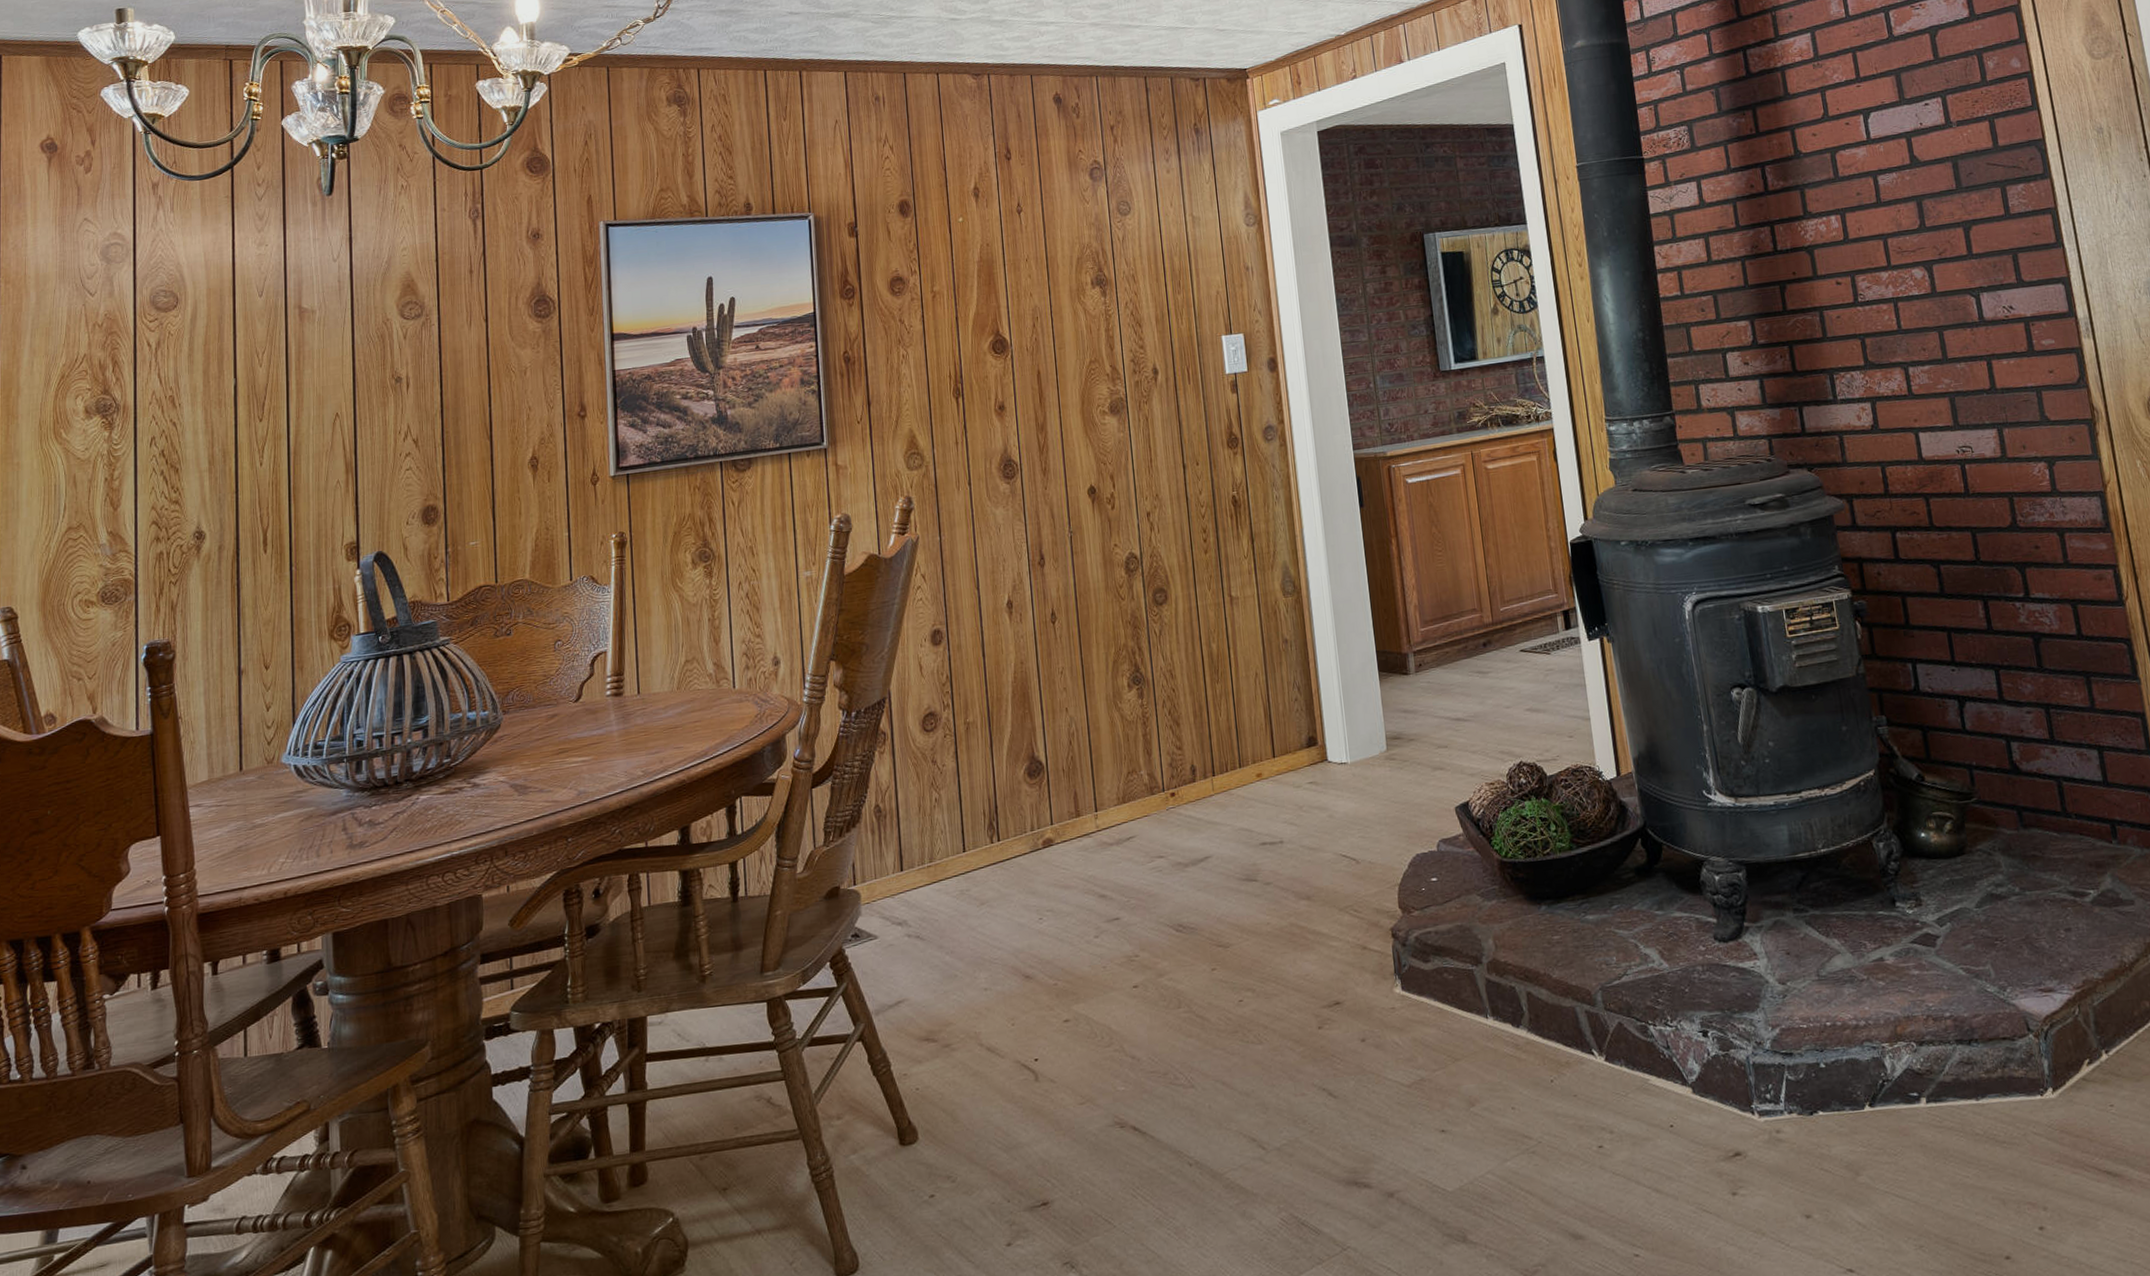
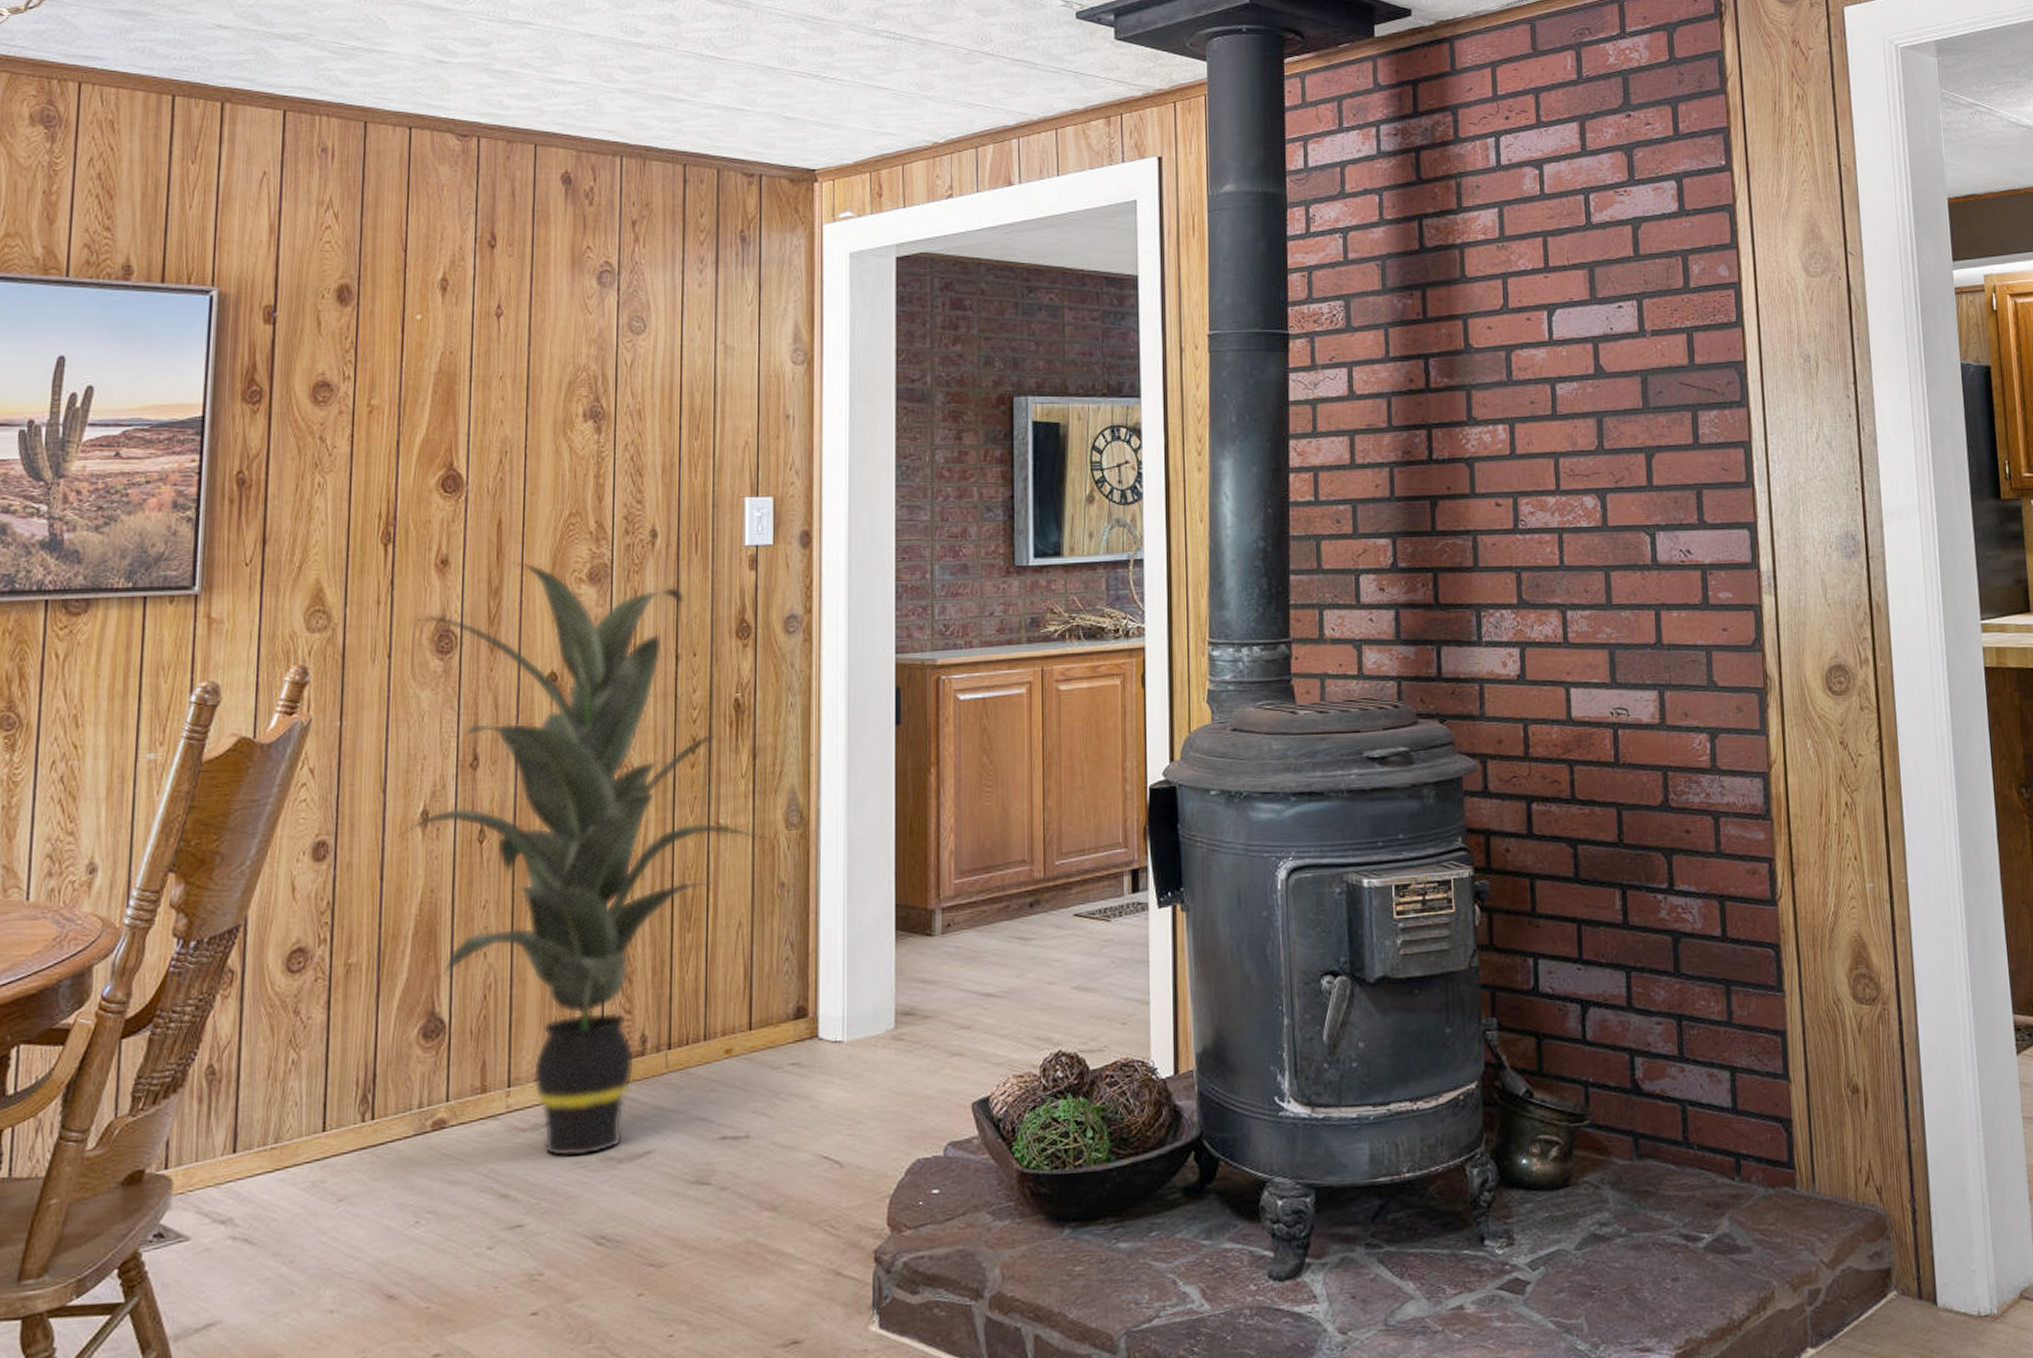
indoor plant: none [987,403,1270,865] -> present [398,563,767,1158]

